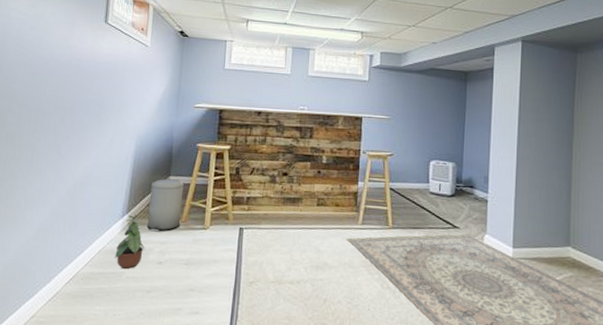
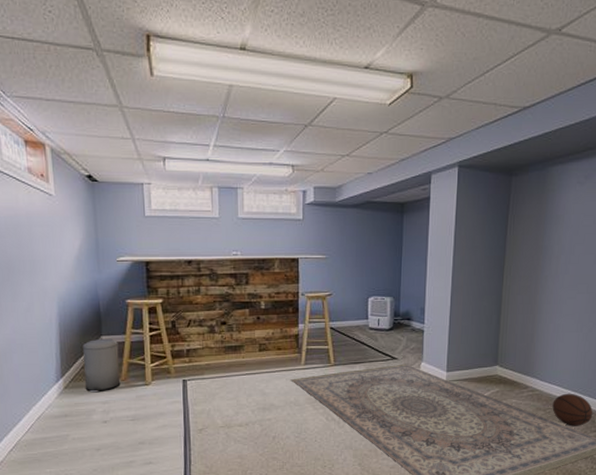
potted plant: present [115,214,146,269] -> none [56,377,88,431]

